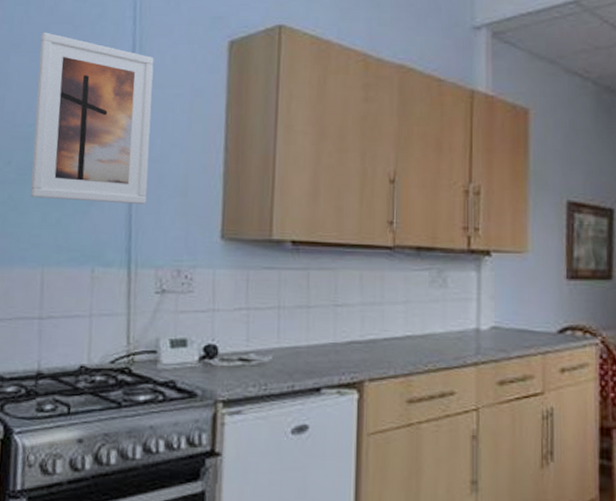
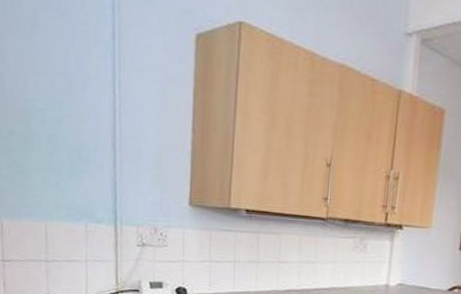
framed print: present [30,32,154,204] -> none [31,16,132,174]

